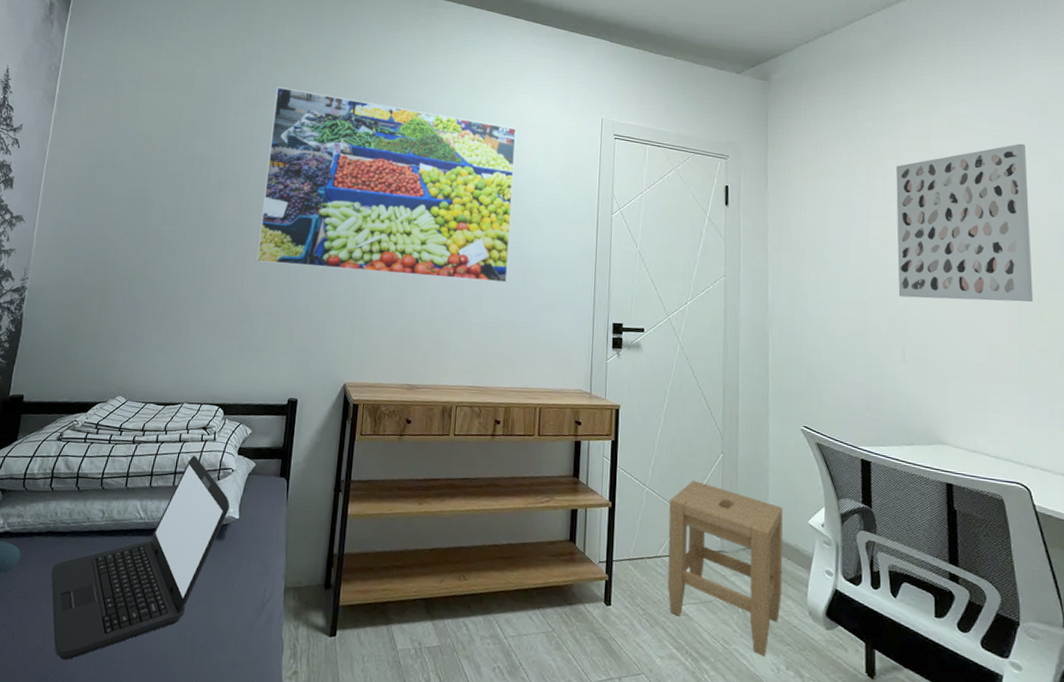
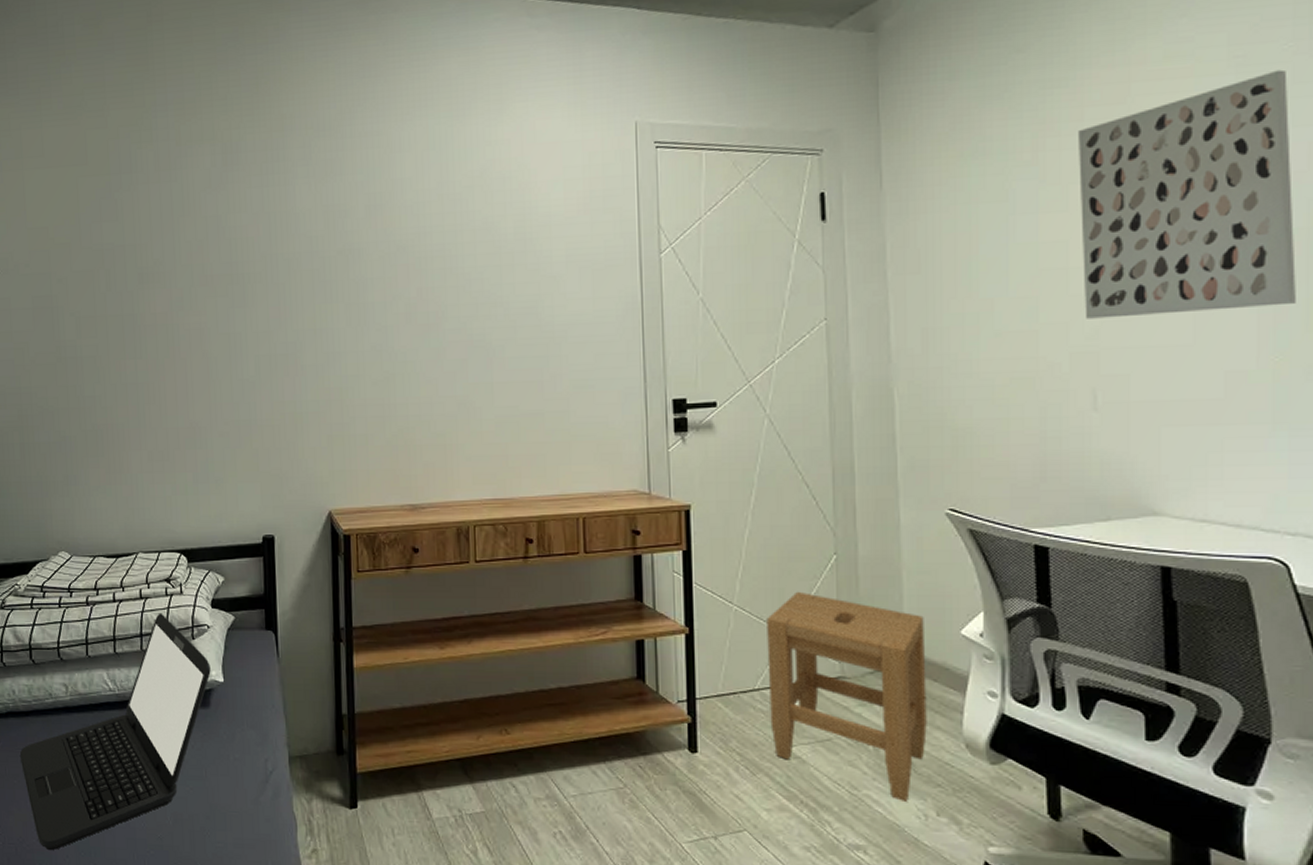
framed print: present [256,86,517,283] -> none [192,139,524,371]

